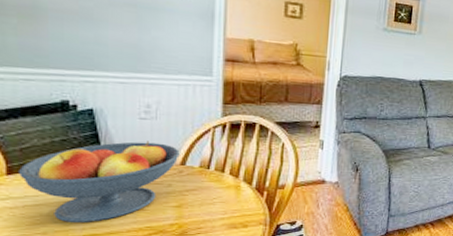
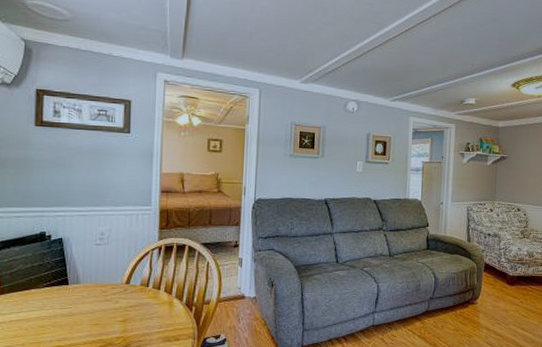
fruit bowl: present [17,141,180,222] -> none [7,263,125,335]

